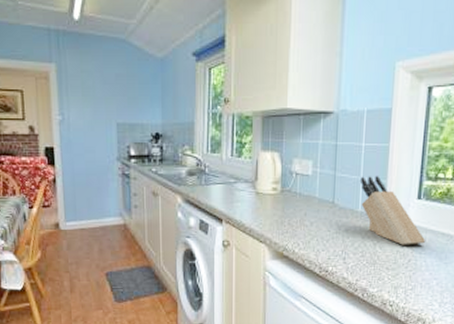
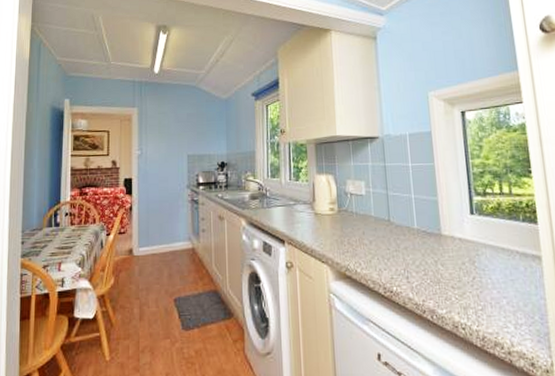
knife block: present [359,175,426,245] -> none [411,192,487,262]

